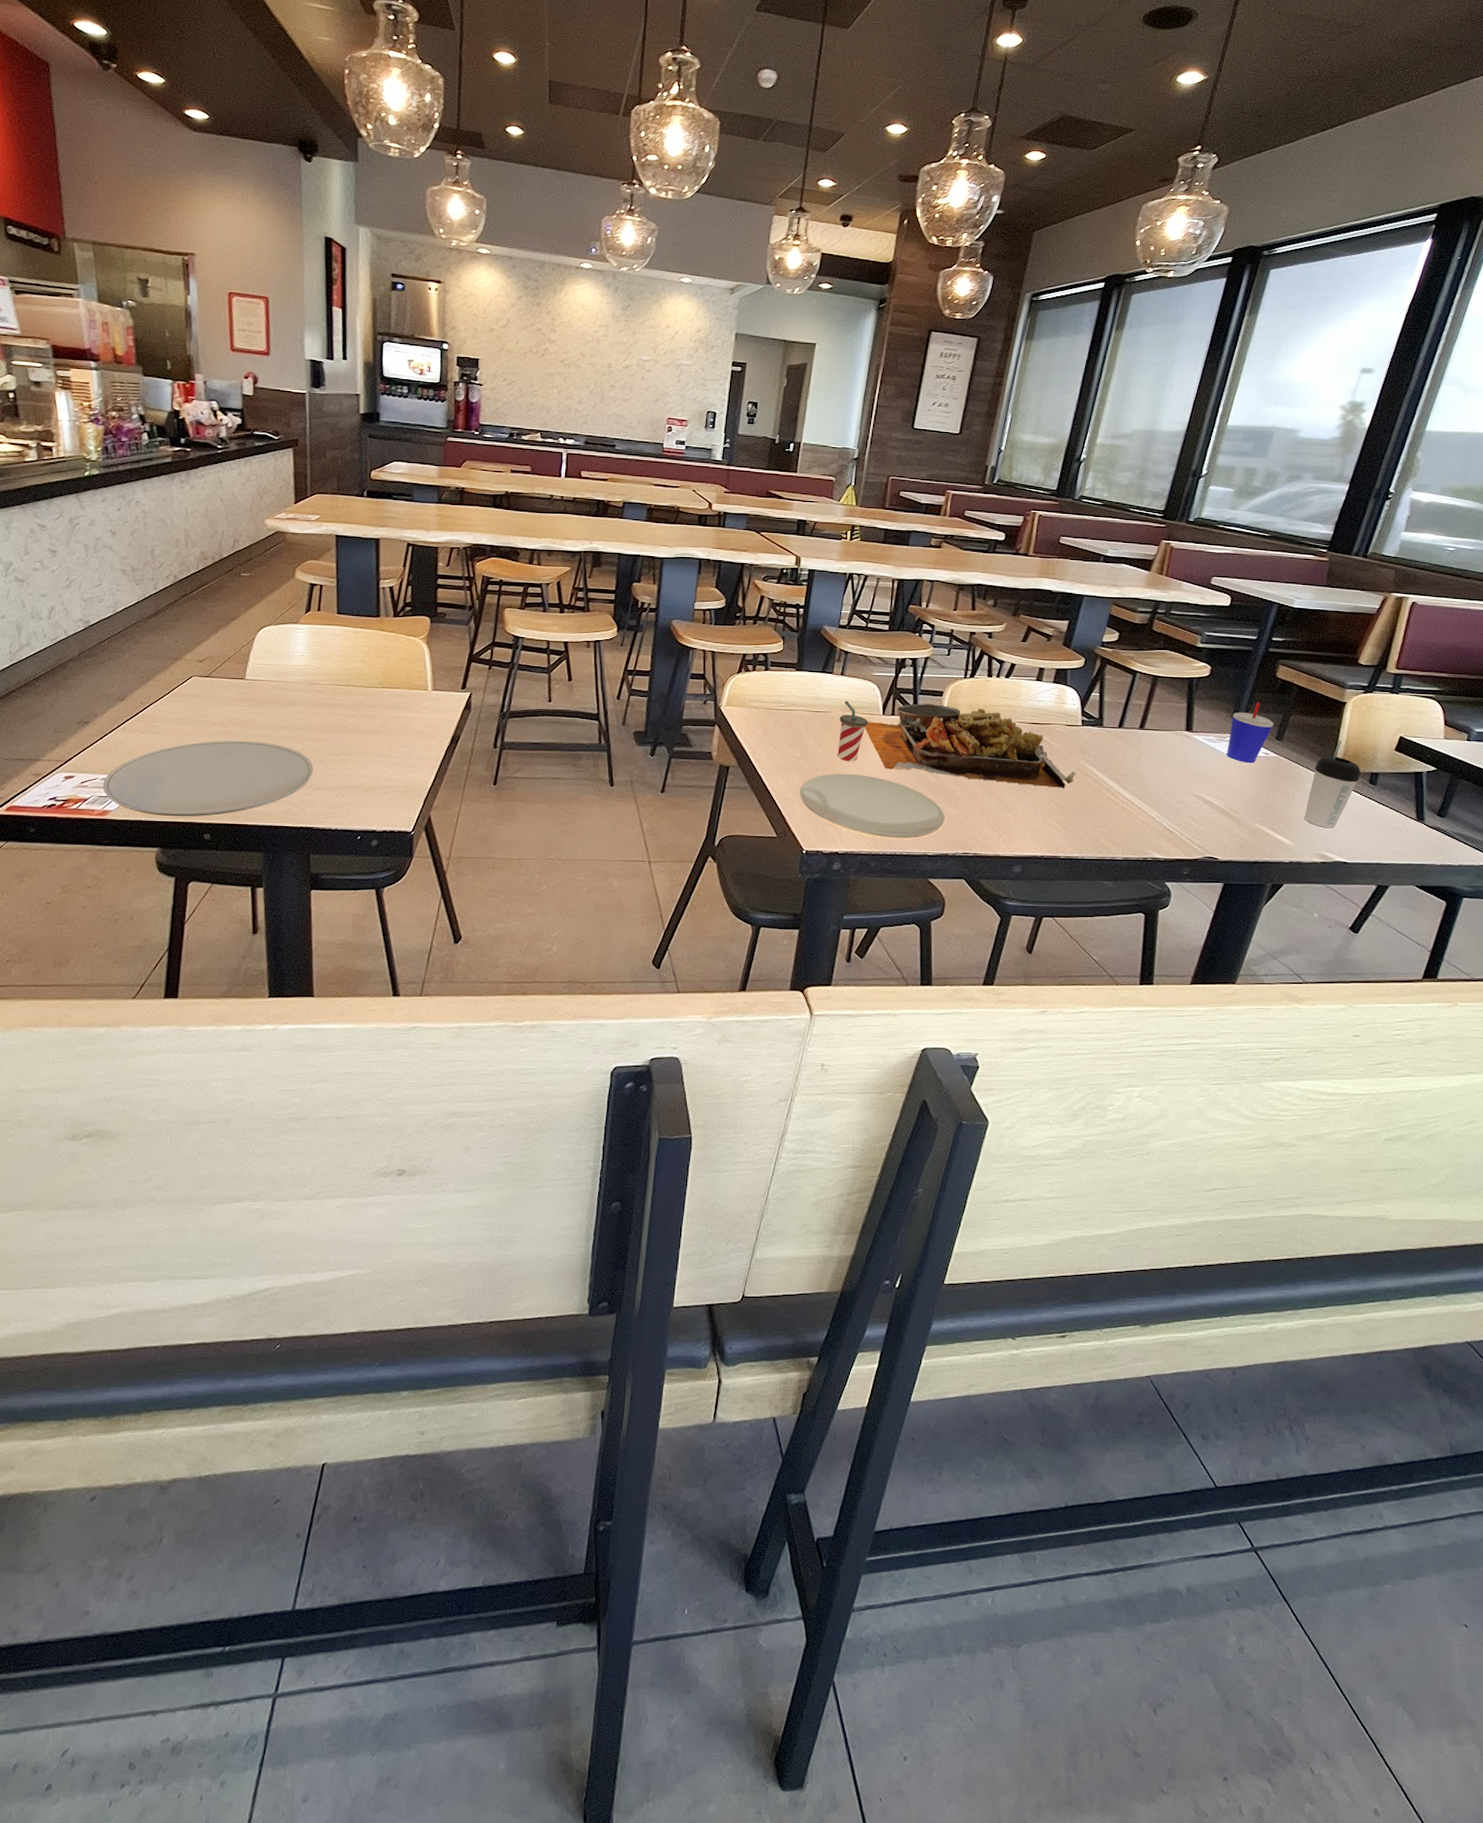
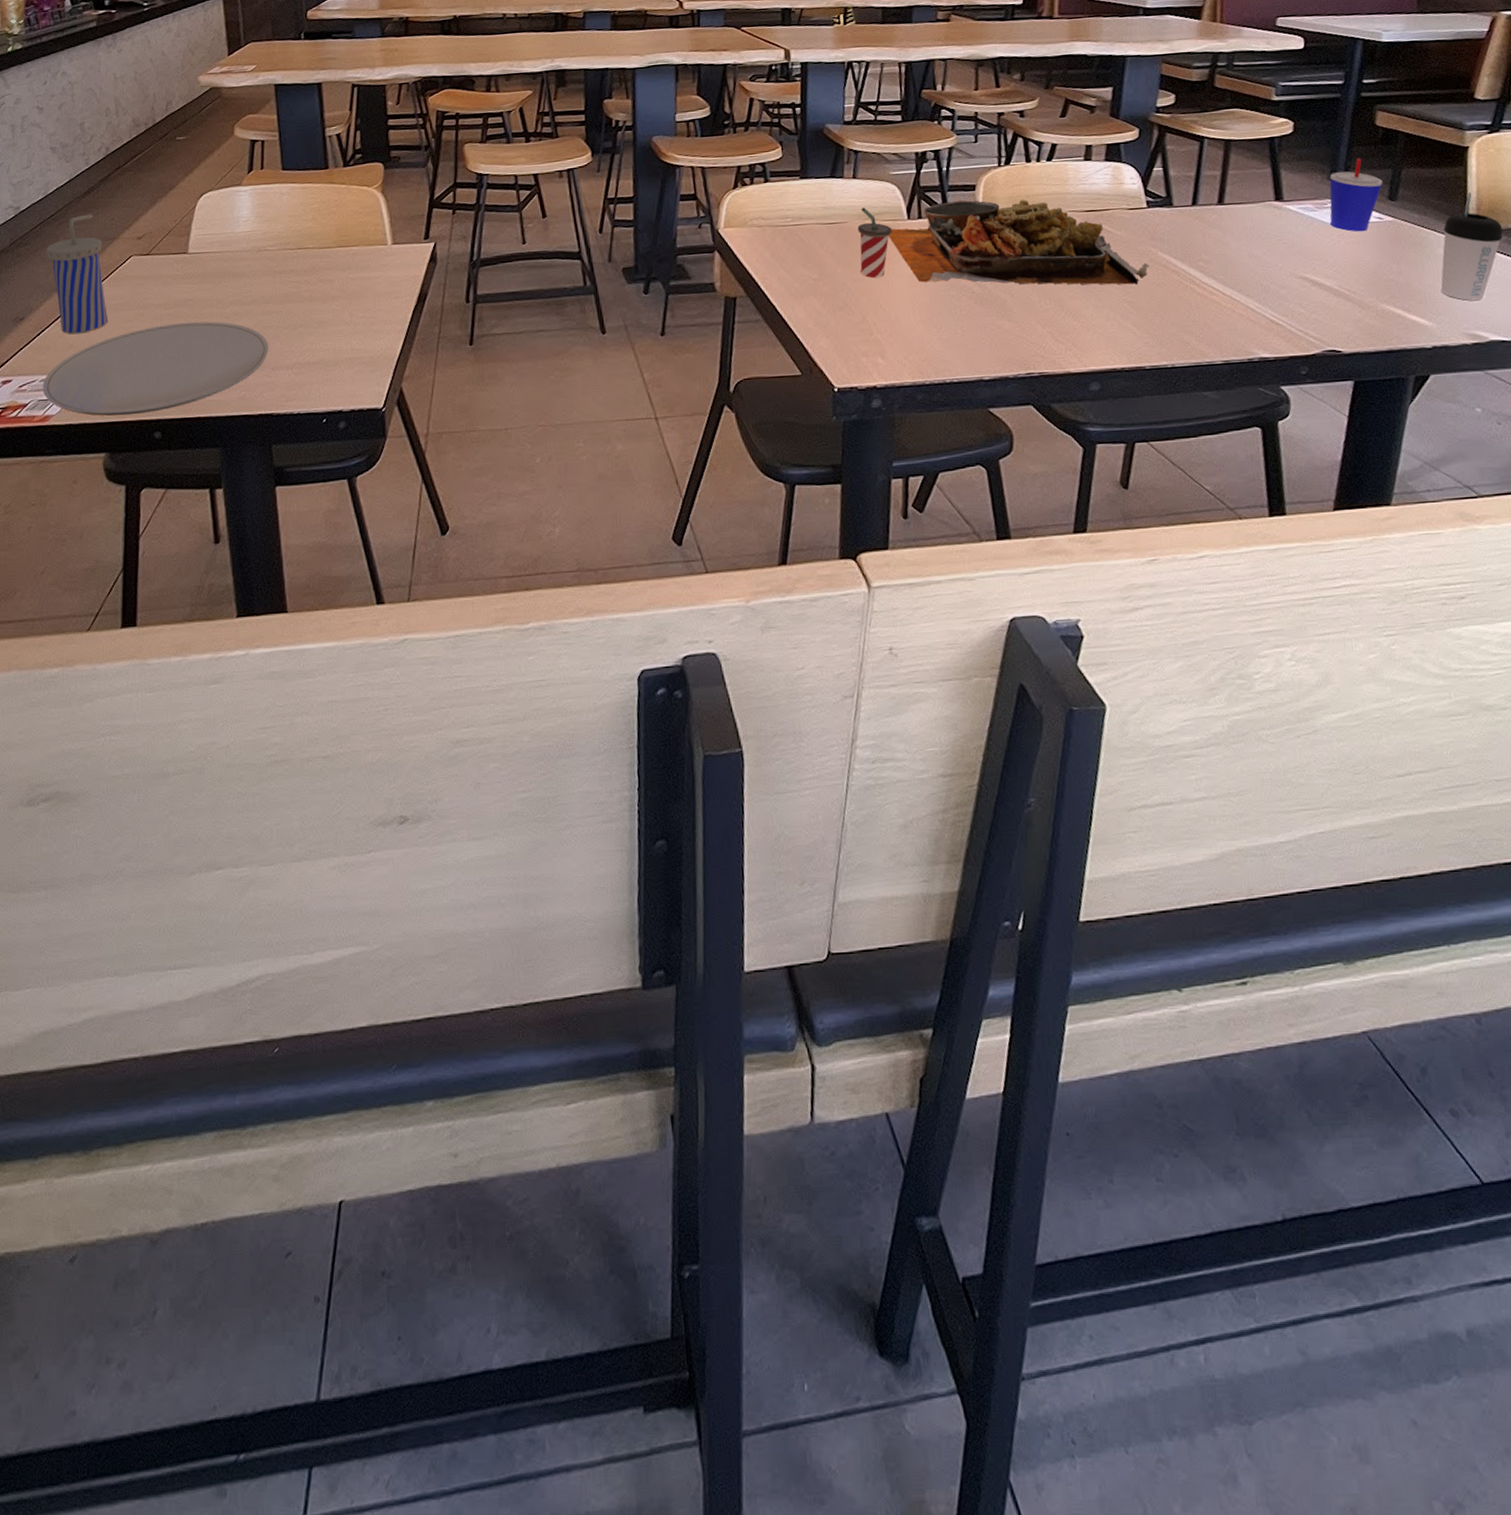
beverage cup: none [112,634,168,741] -> present [46,214,109,335]
plate: present [799,773,945,839] -> none [821,291,999,364]

